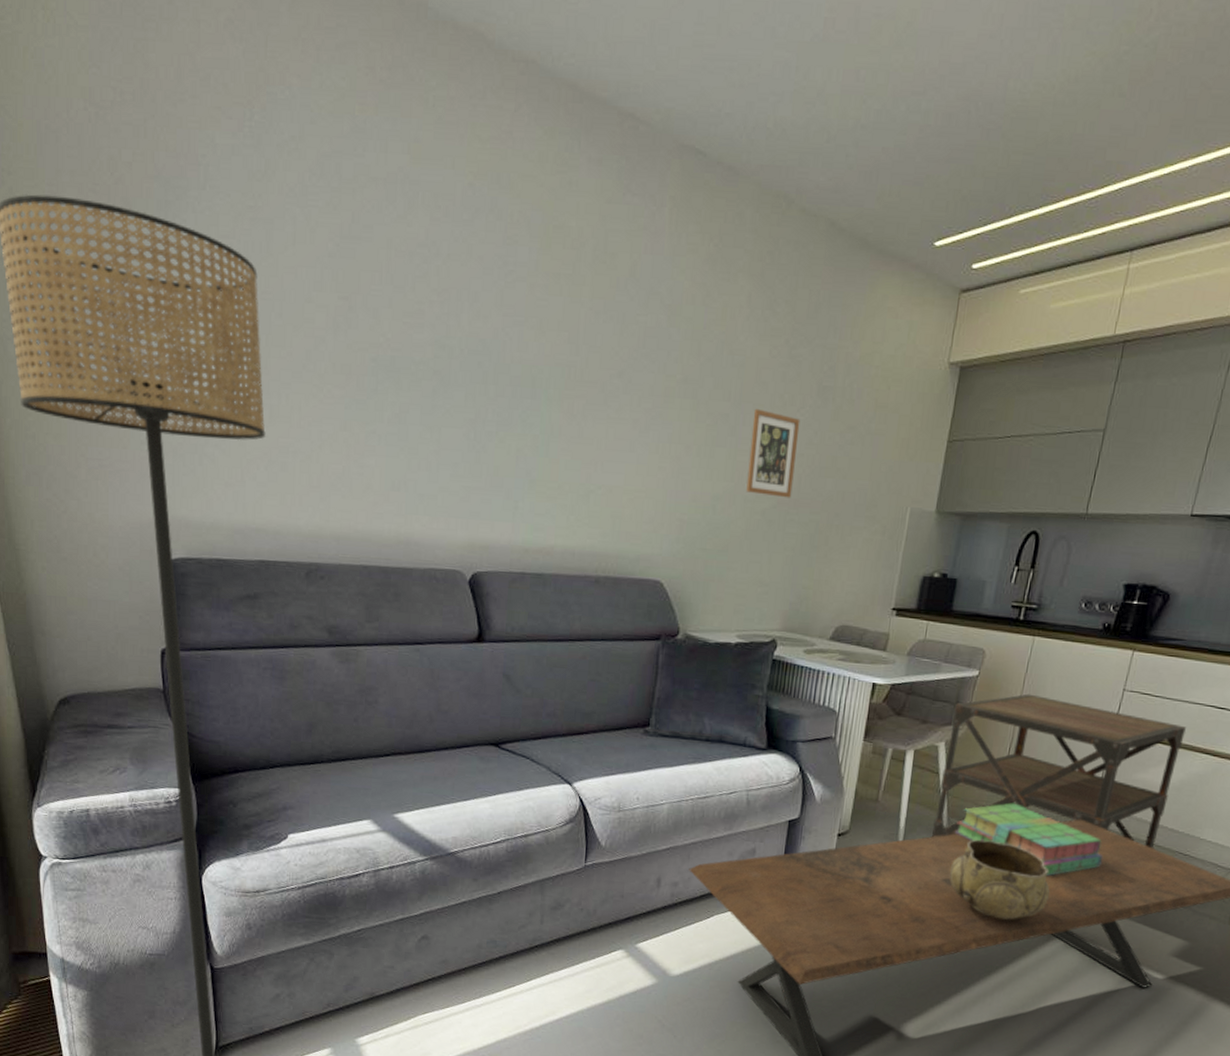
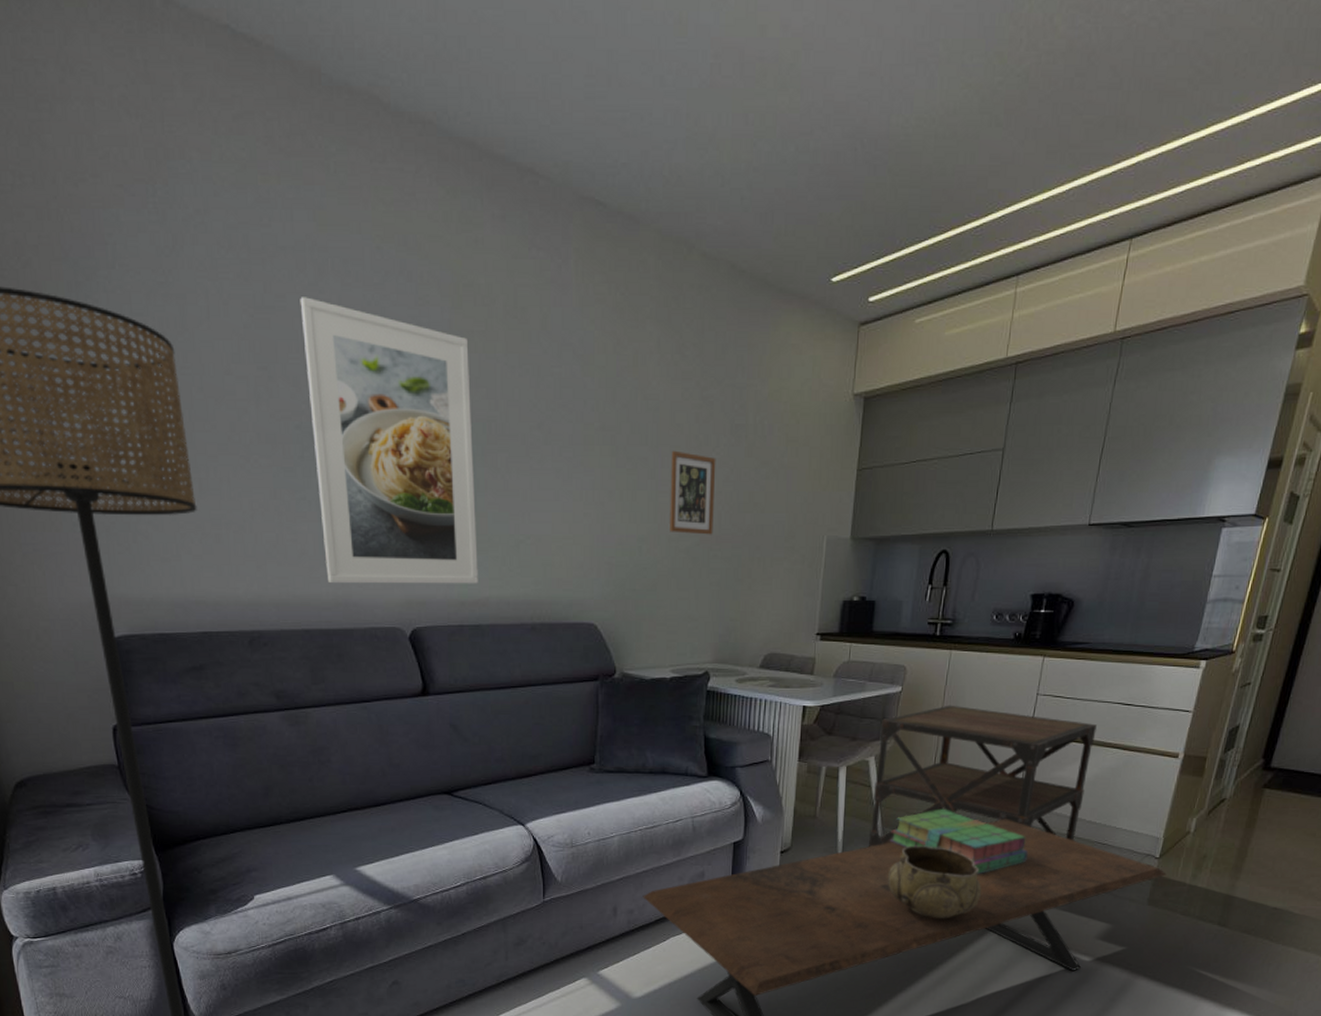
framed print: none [387,229,554,532] -> present [300,297,478,584]

